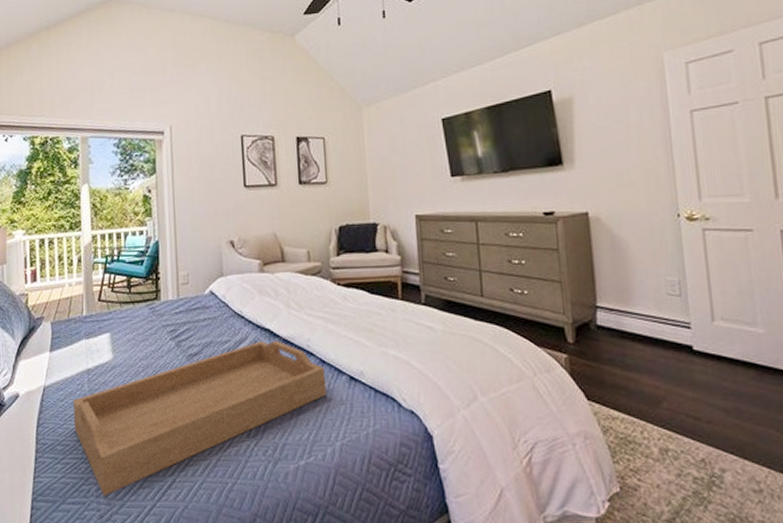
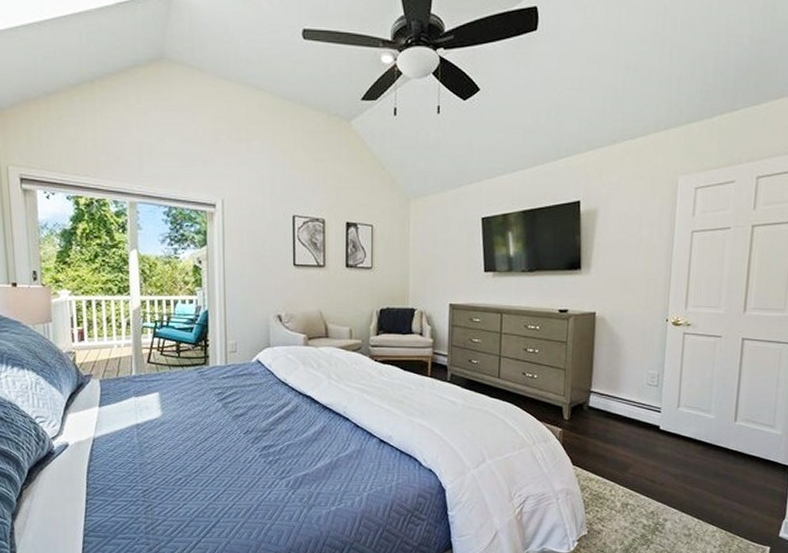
serving tray: present [72,340,327,497] -> none [122,406,359,533]

